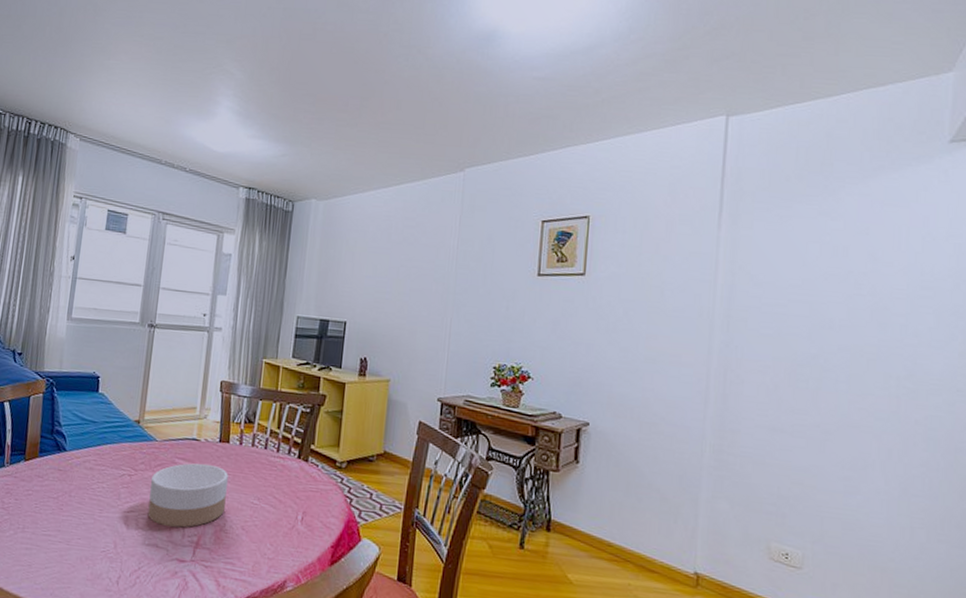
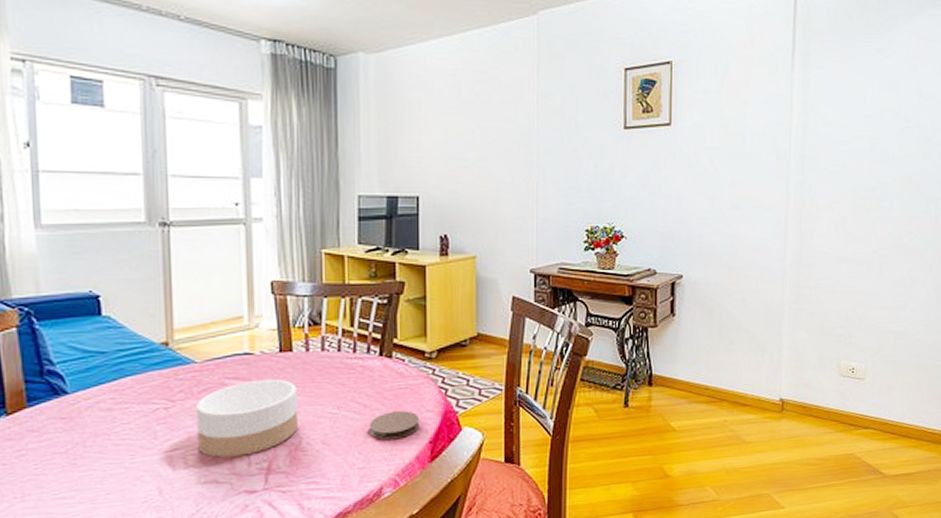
coaster: none [281,511,325,538] -> present [369,411,419,441]

